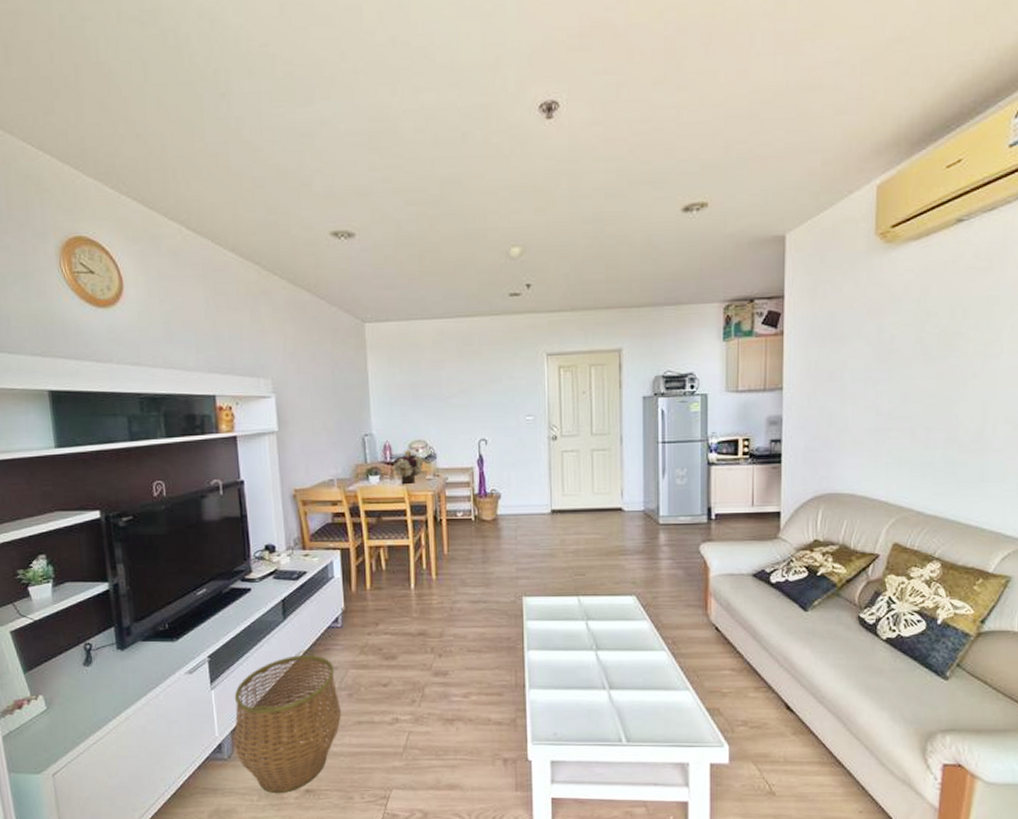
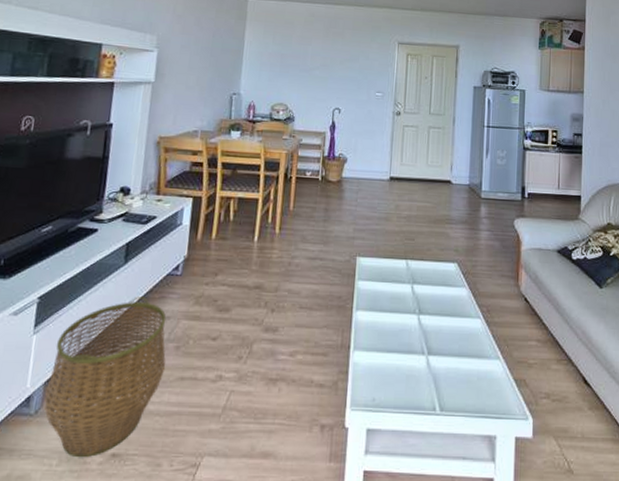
flower arrangement: present [393,450,424,484] -> none [254,110,283,141]

